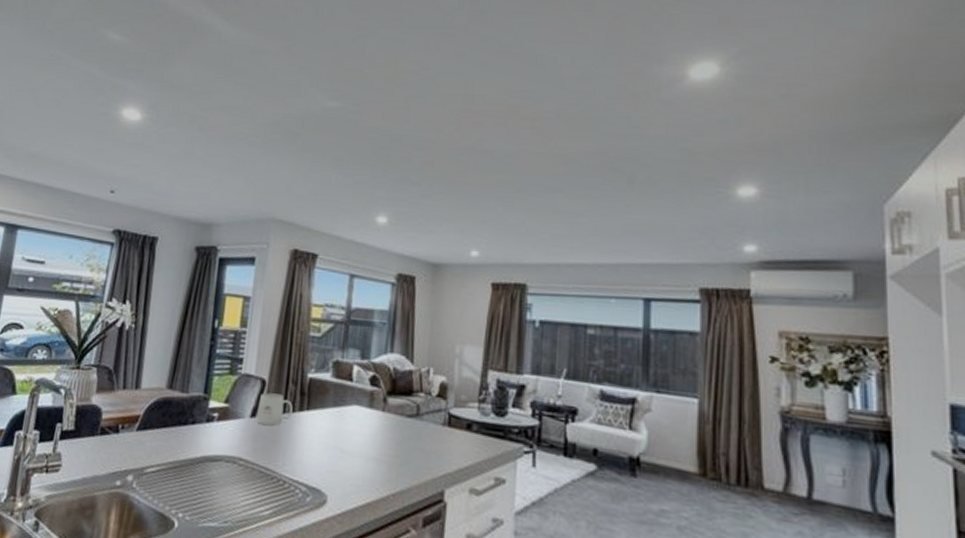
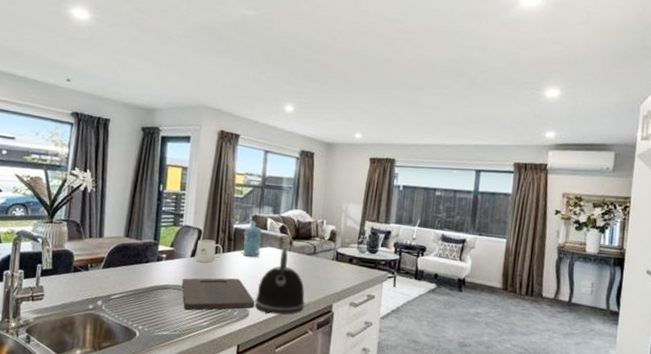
cutting board: none [237,446,334,493] -> present [181,278,254,310]
canister: none [320,368,346,420] -> present [243,221,262,258]
kettle: none [336,406,406,505] -> present [255,247,305,316]

